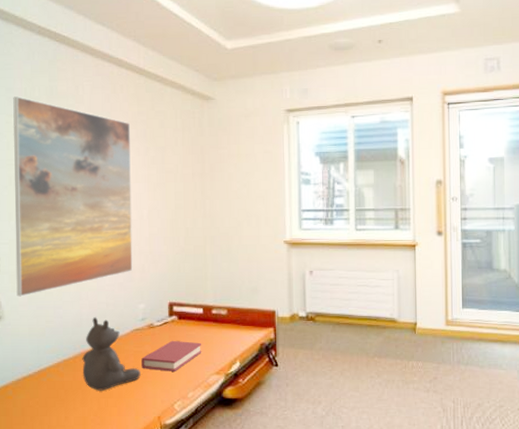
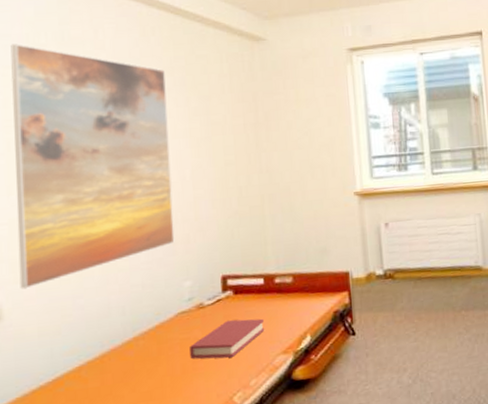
teddy bear: present [82,317,141,391] -> none [112,303,190,394]

